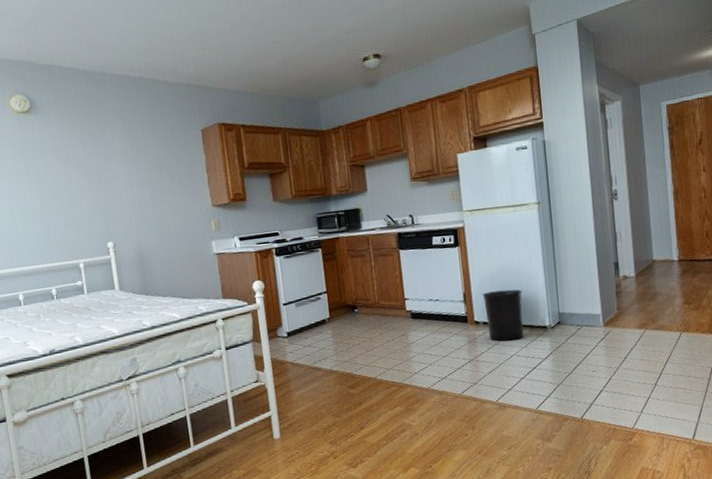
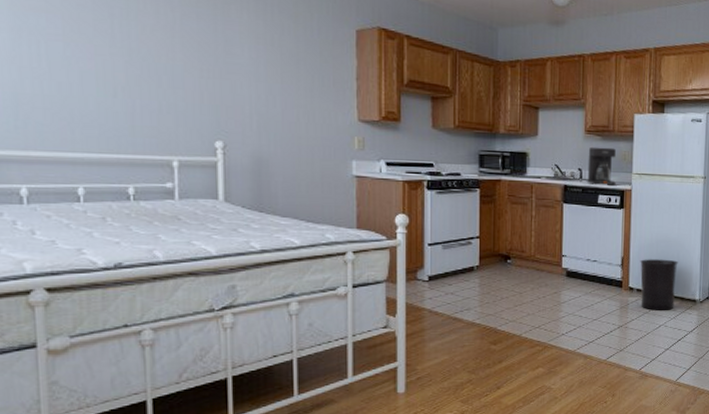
coffee maker: none [416,190,448,228] -> present [586,146,616,185]

